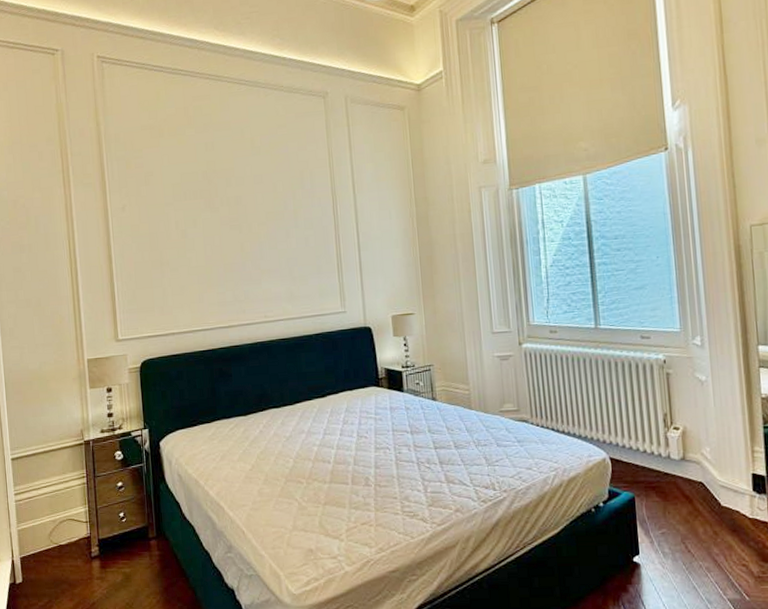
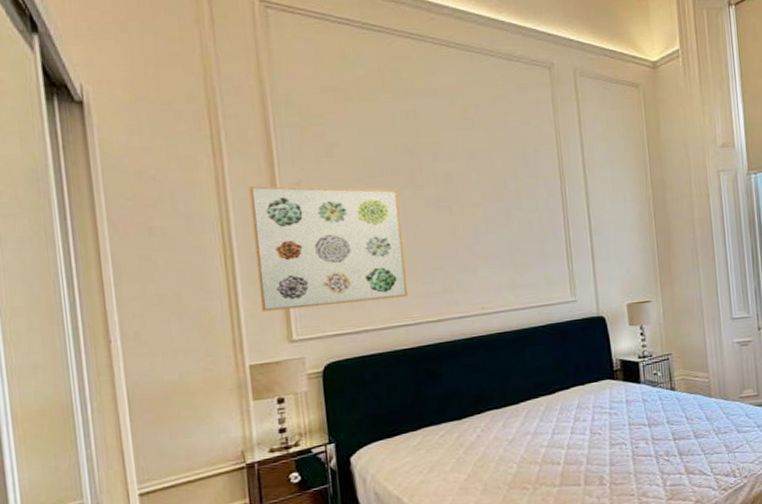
wall art: none [88,210,206,315] -> present [248,185,409,312]

